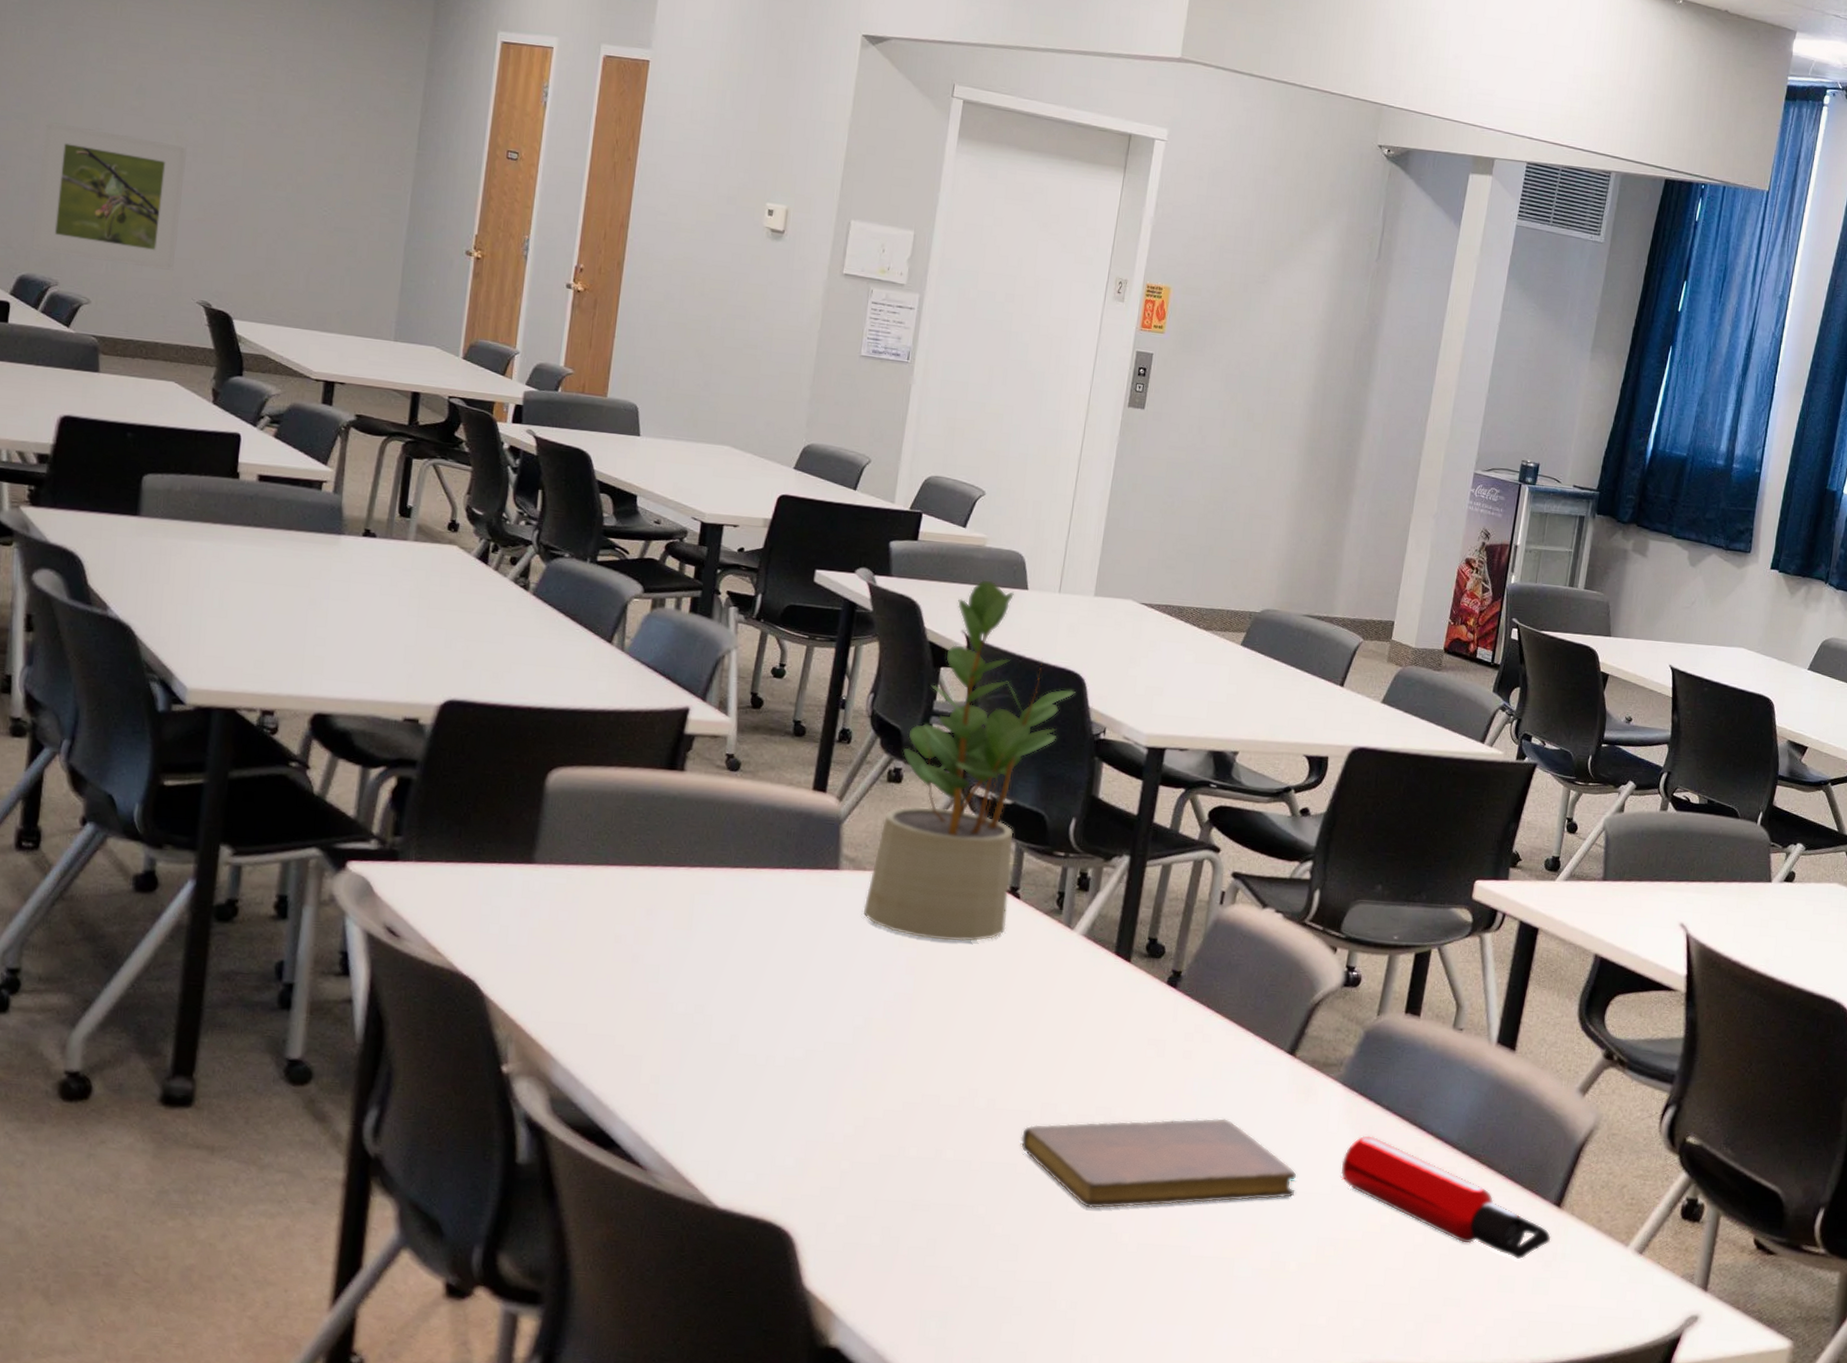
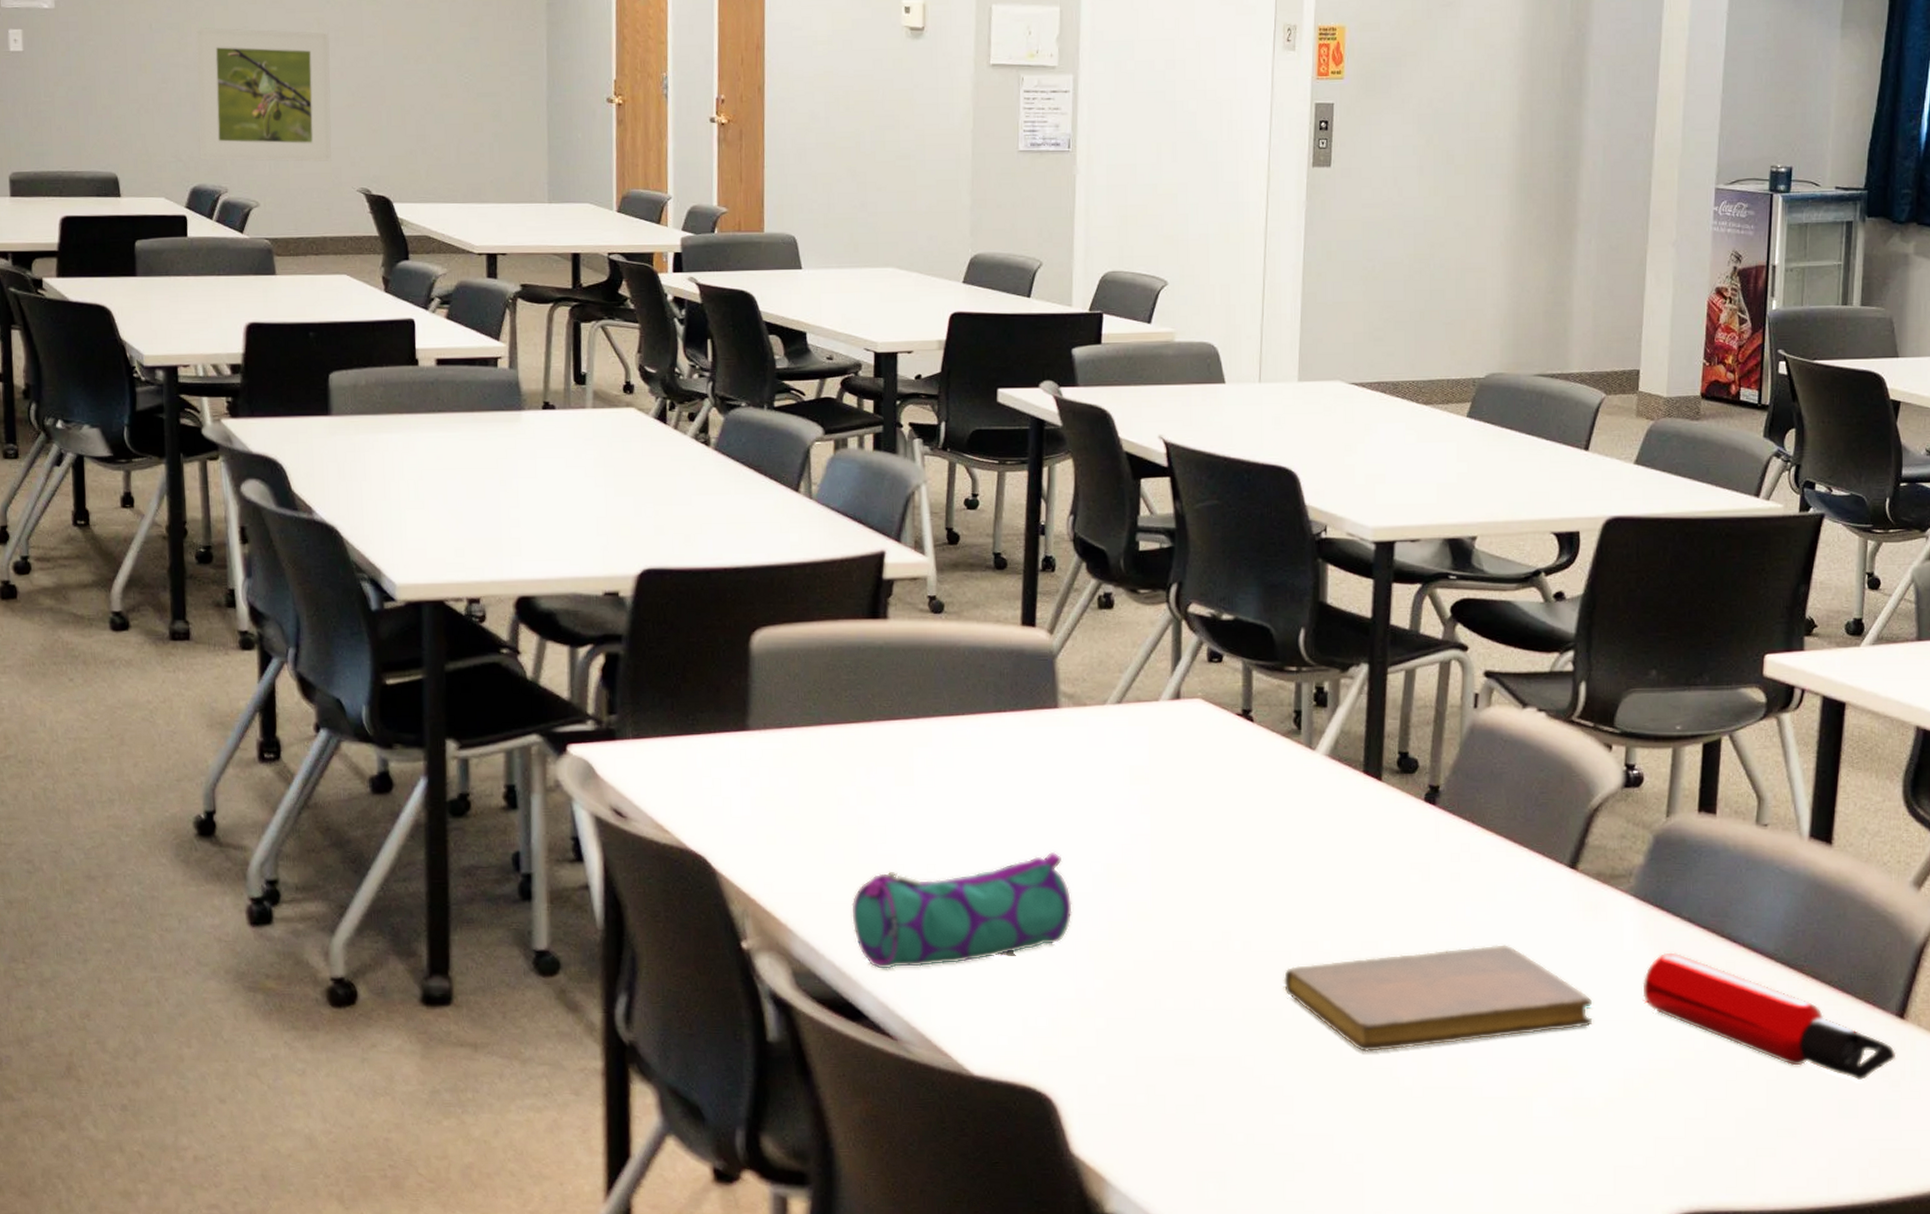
pencil case: none [614,1002,832,1102] -> present [850,851,1072,969]
potted plant: present [862,579,1076,942] -> none [1088,378,1289,774]

